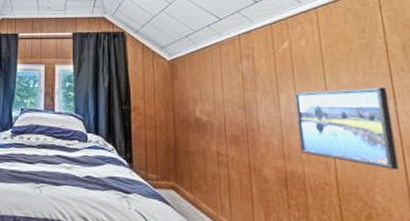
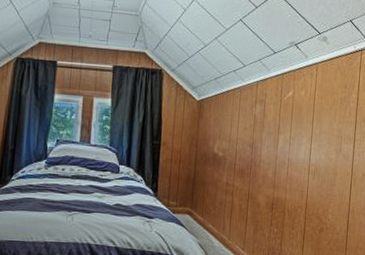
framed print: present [295,87,399,170] -> none [286,132,351,196]

